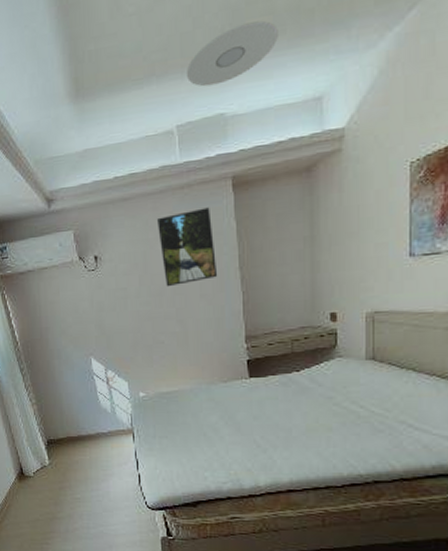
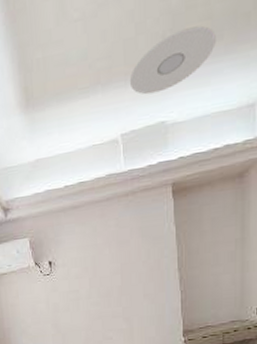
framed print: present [157,207,218,287] -> none [105,213,159,289]

